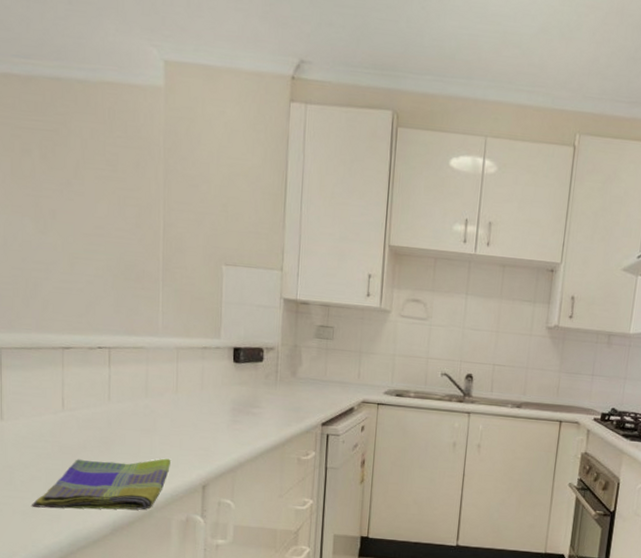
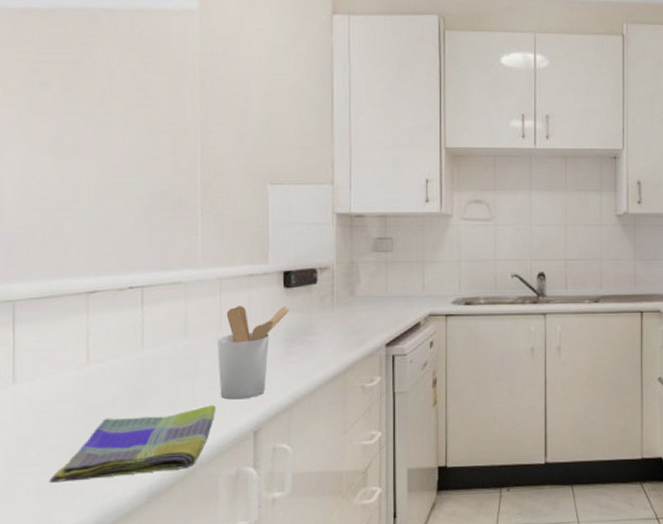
utensil holder: none [173,374,237,457] -> present [217,306,289,400]

